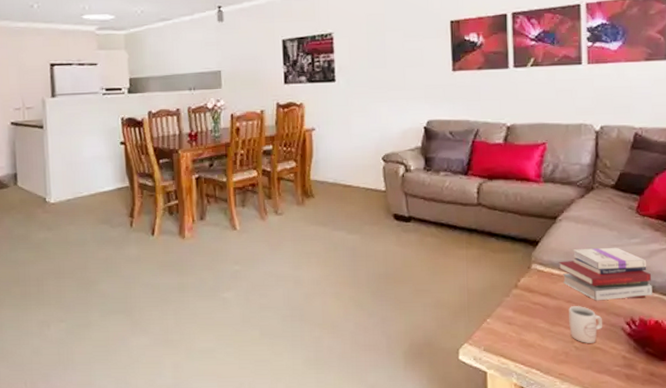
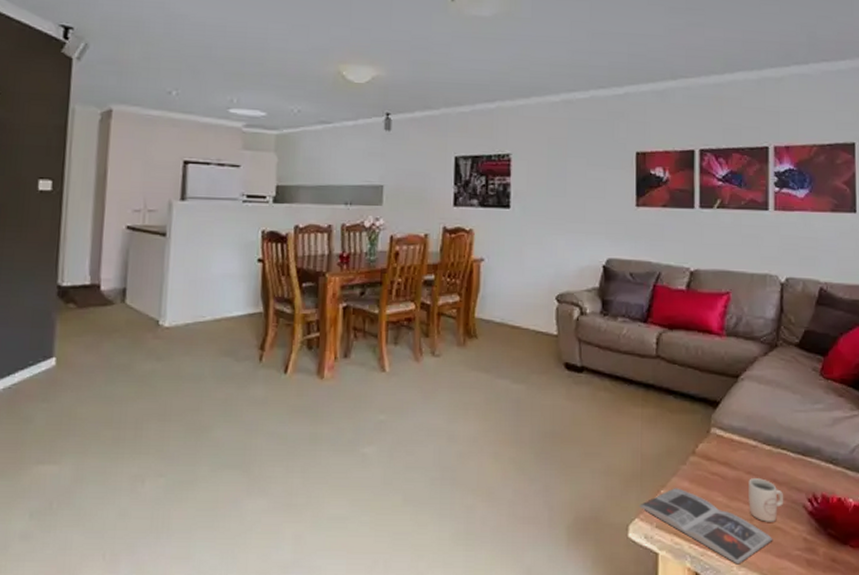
magazine: none [467,317,594,380] -> present [638,488,773,565]
books: present [558,247,652,301] -> none [739,412,835,473]

